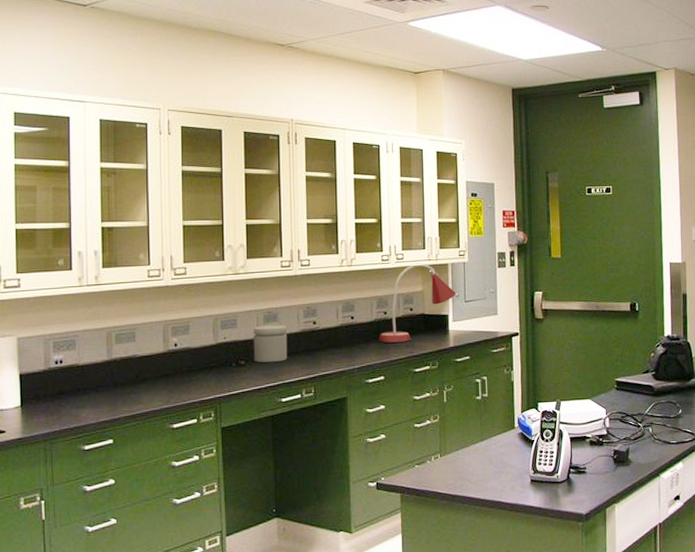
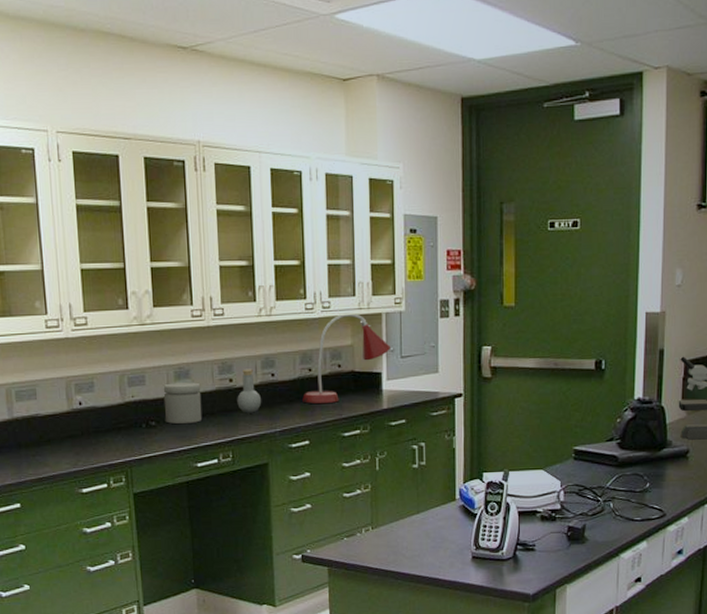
flask: none [320,312,342,352] -> present [237,369,262,413]

